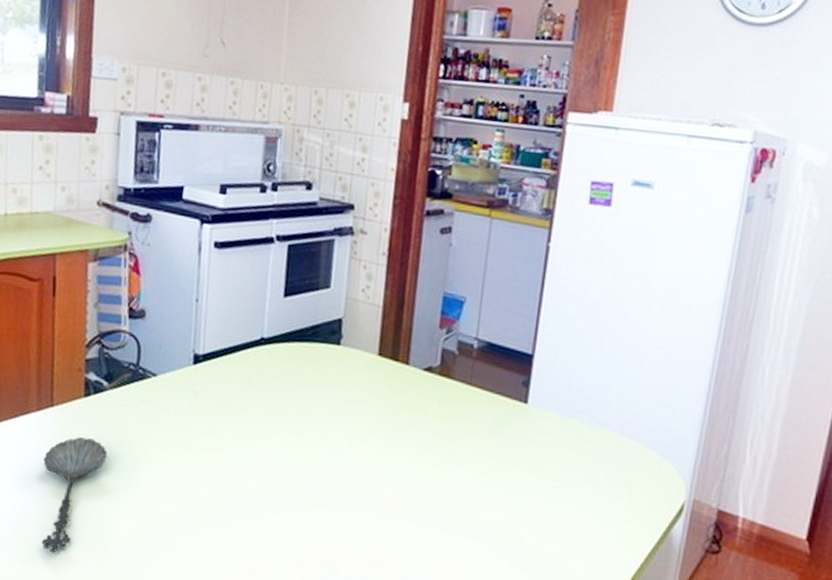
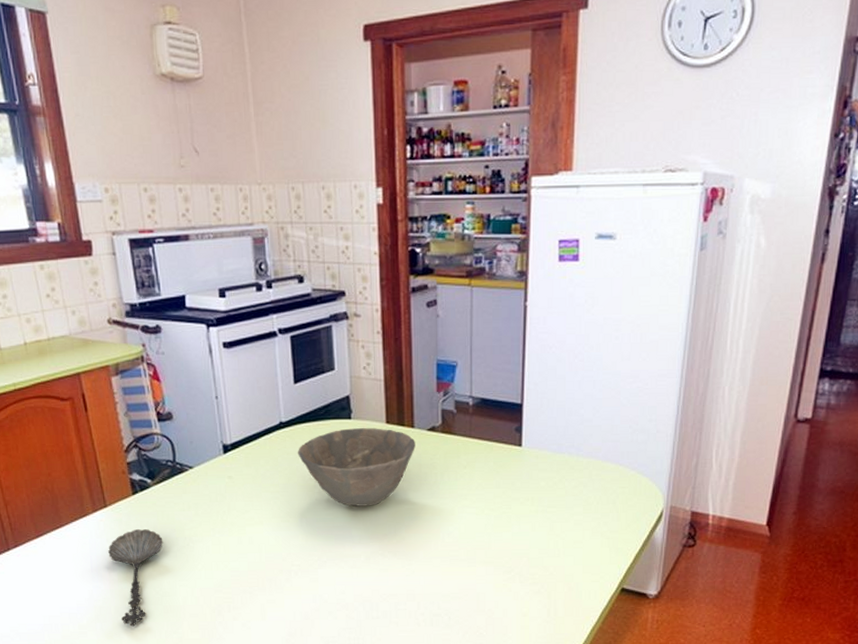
bowl: none [275,355,408,449] -> present [298,428,415,506]

